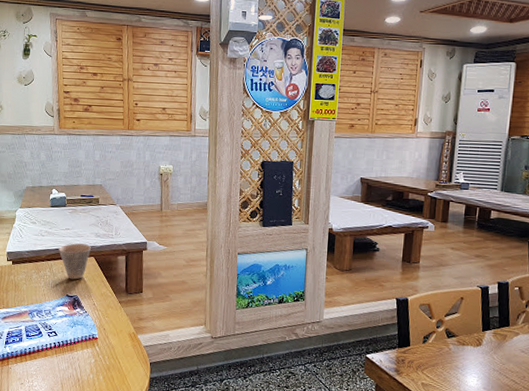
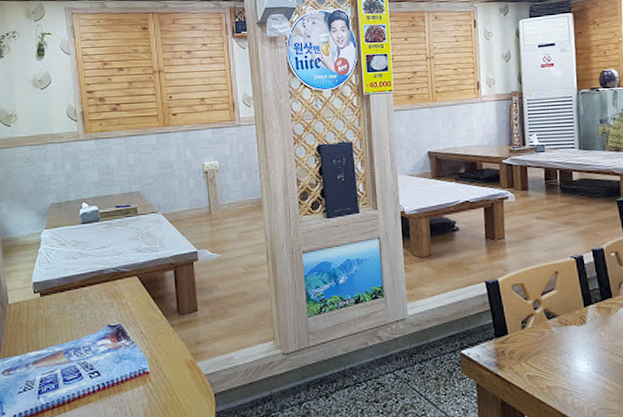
cup: present [58,243,91,280] -> none [94,262,133,306]

